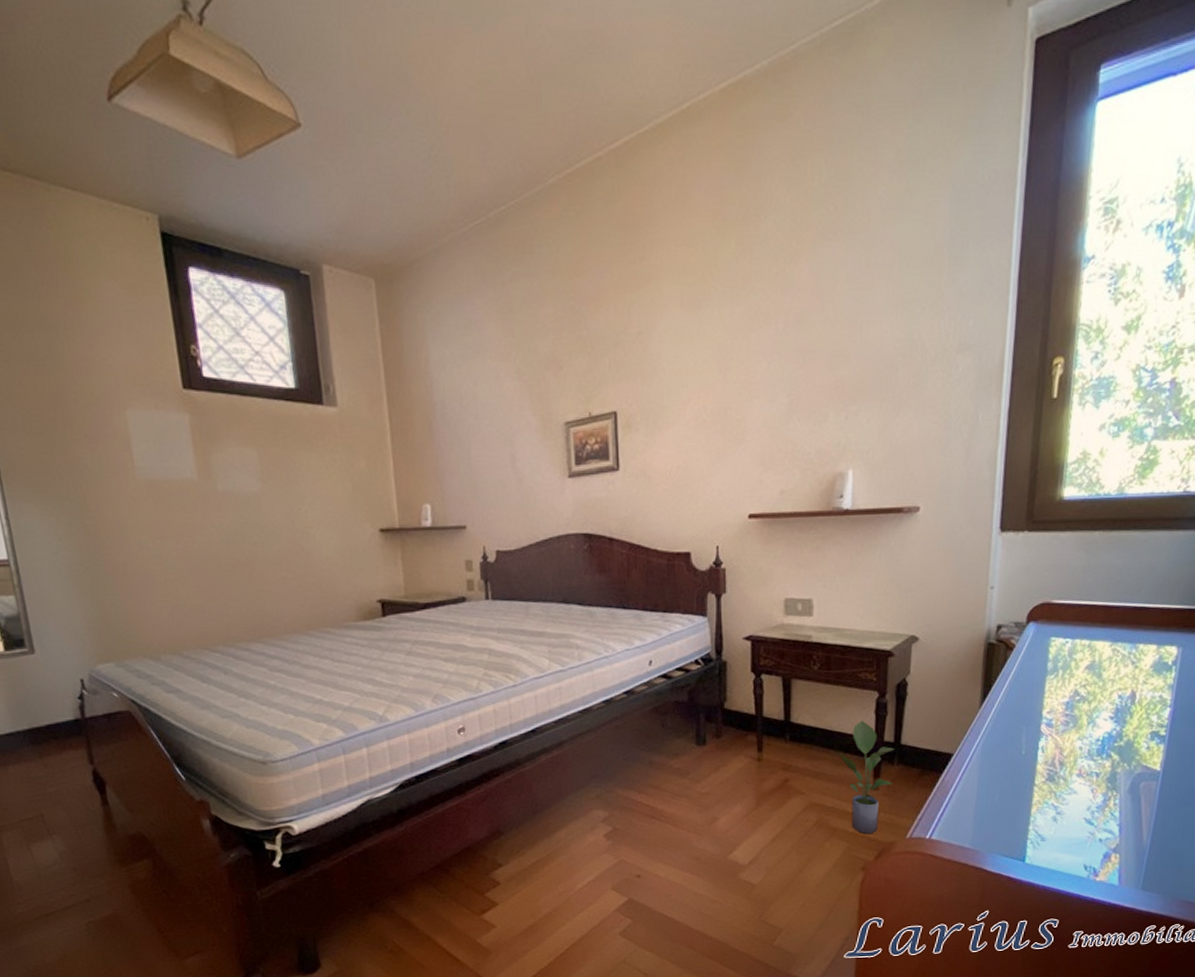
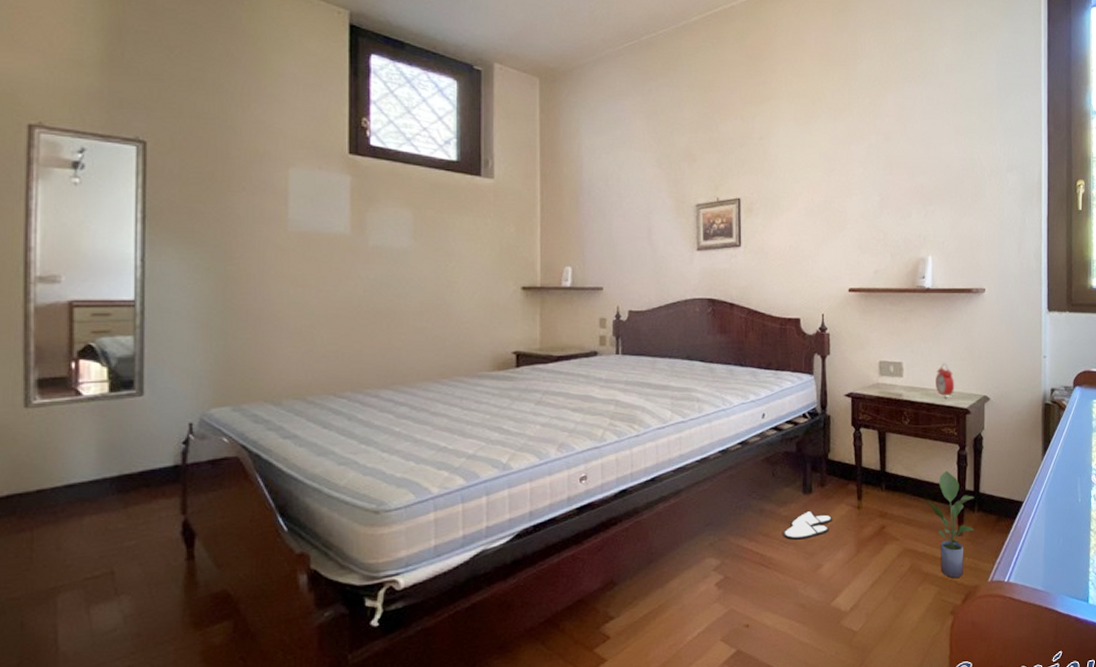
slippers: none [674,762,729,793] -> present [783,510,832,540]
alarm clock: none [852,598,876,639] -> present [936,363,955,398]

